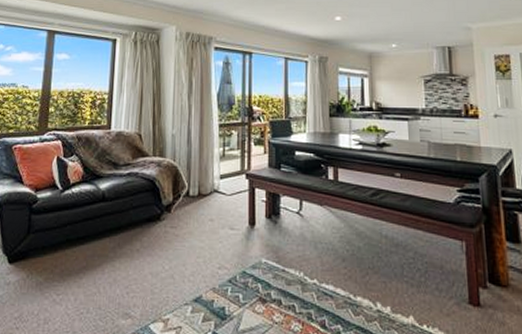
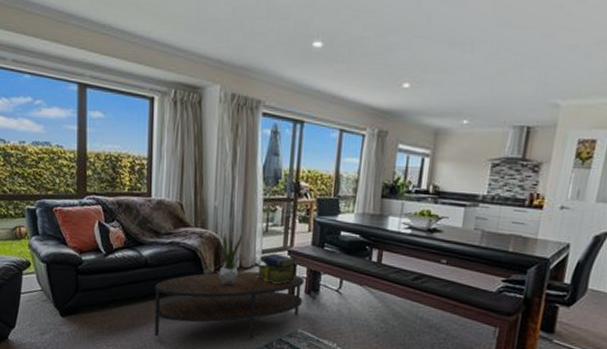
coffee table: none [110,198,264,279] -> present [154,271,305,340]
potted plant: none [177,161,200,215] -> present [218,234,243,286]
stack of books: none [216,177,255,211] -> present [256,253,296,285]

